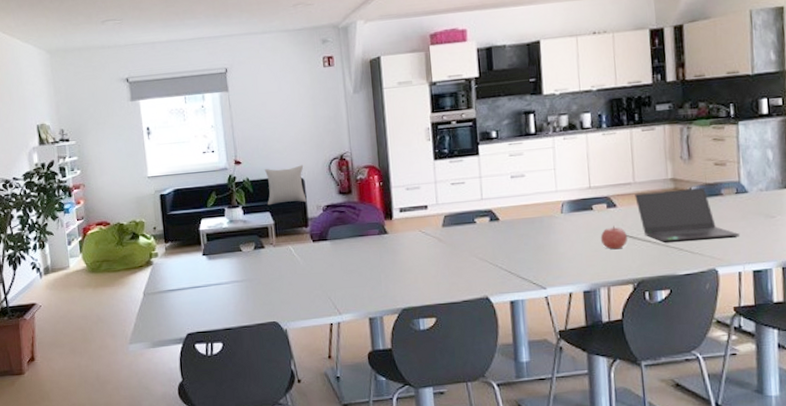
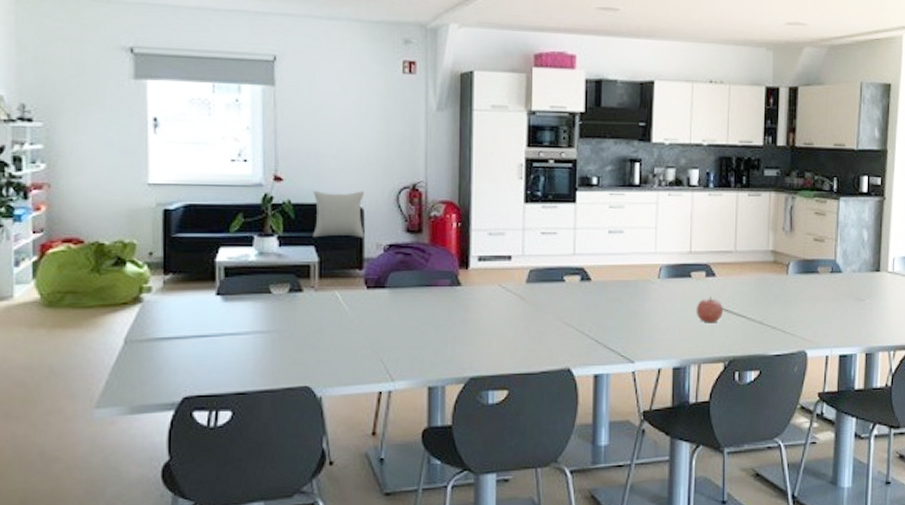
laptop: present [635,188,741,242] -> none [735,263,831,319]

